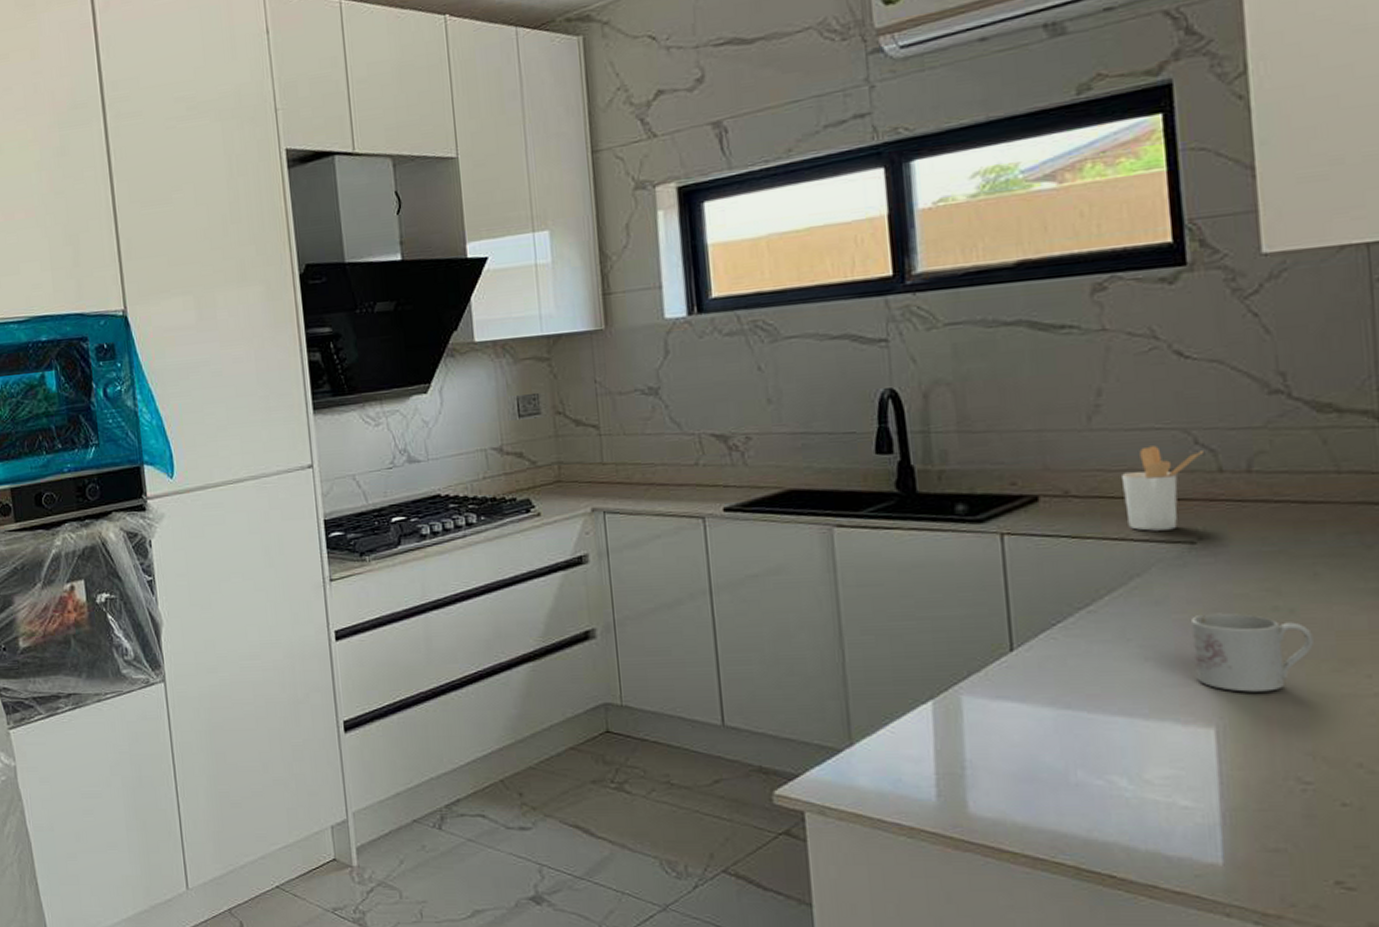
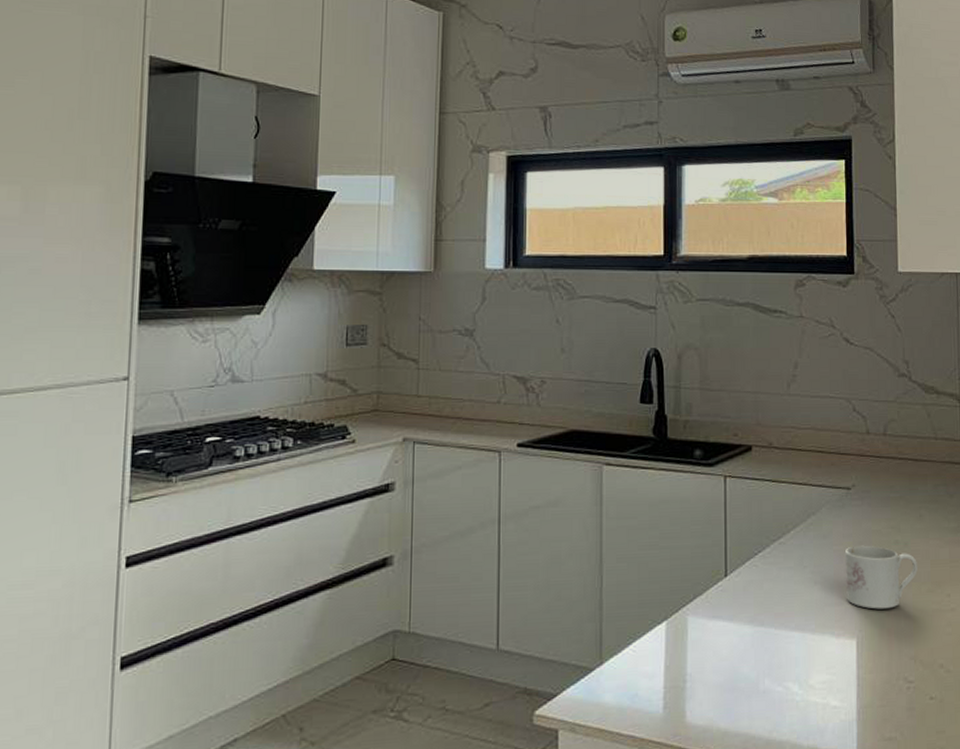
utensil holder: present [1122,446,1203,531] -> none [807,410,858,478]

